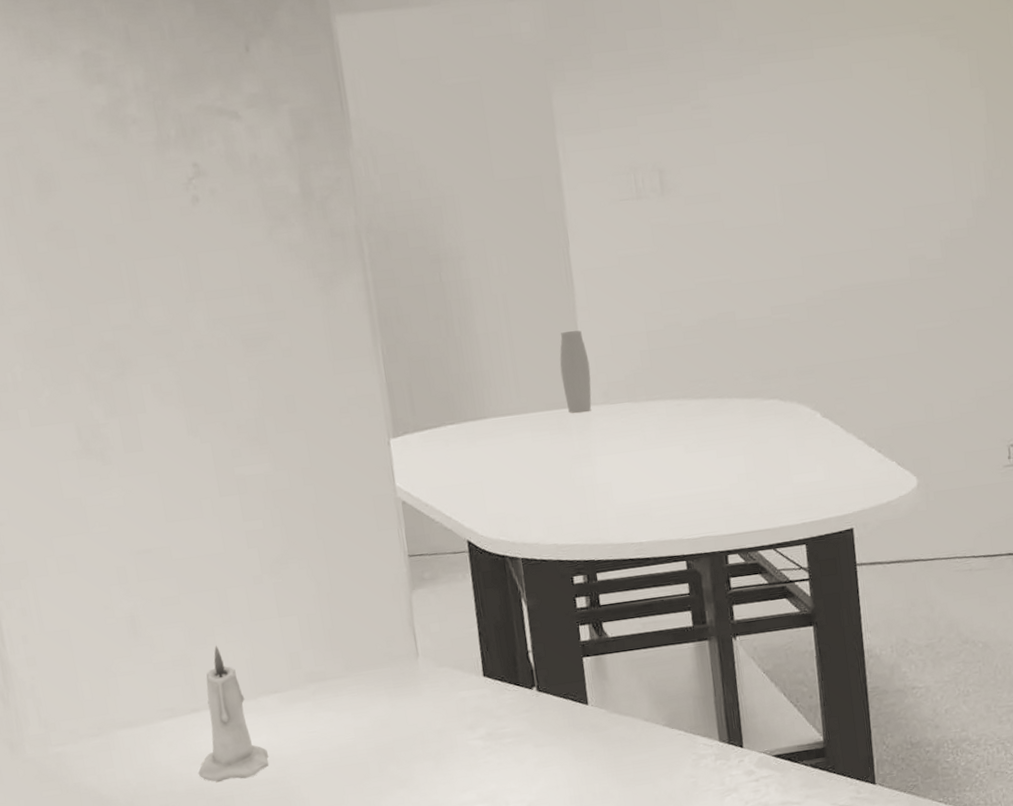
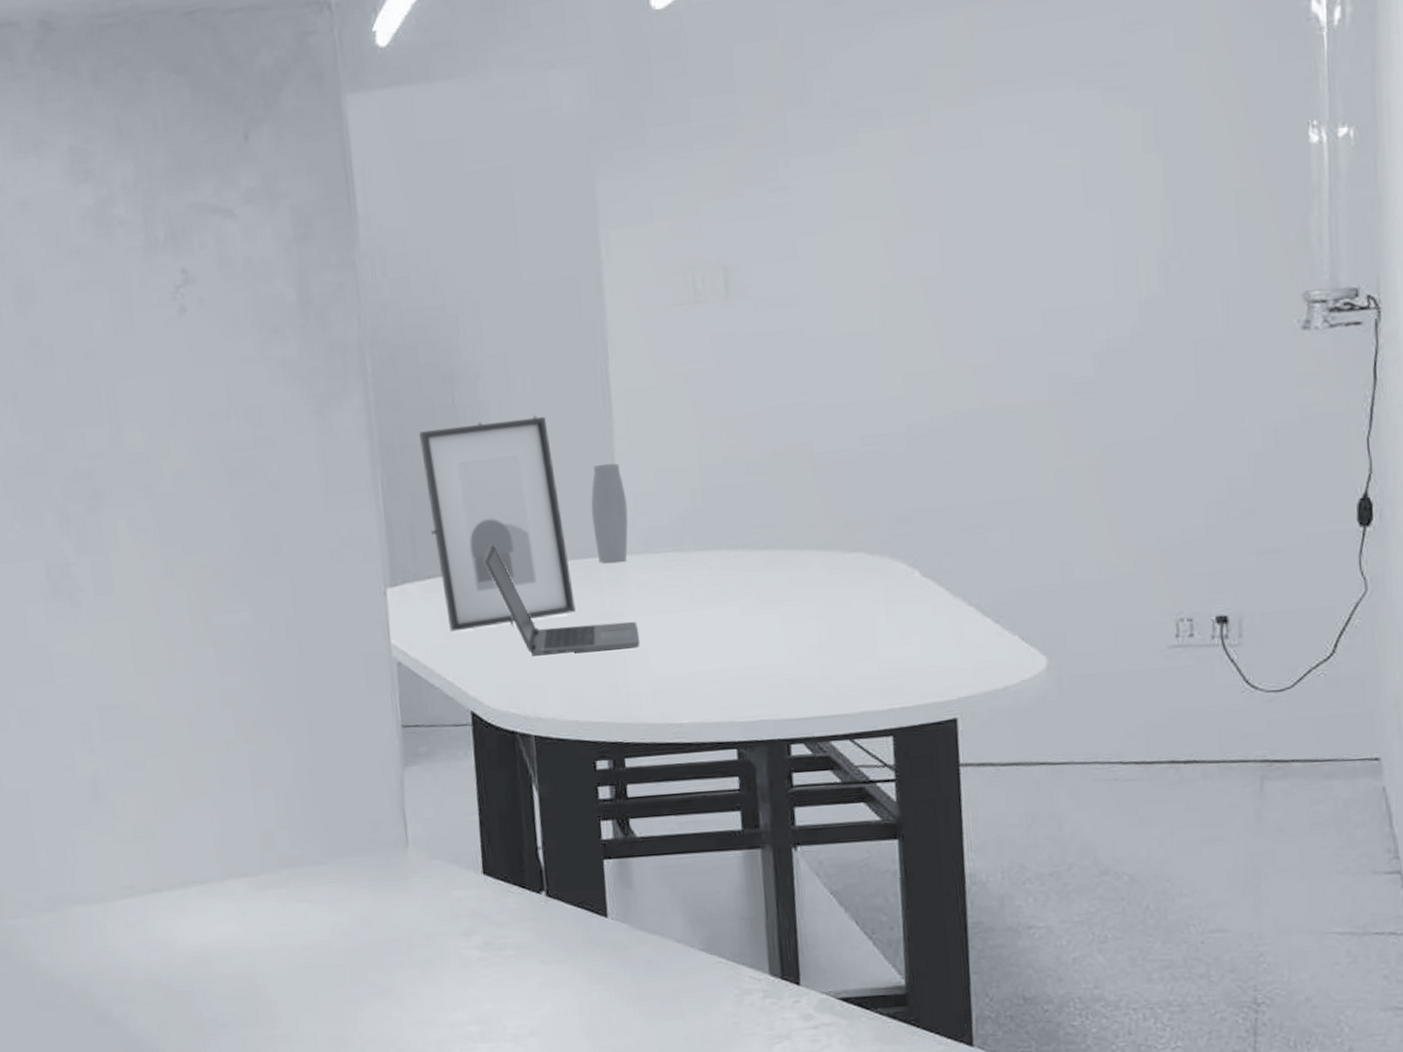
candle: present [198,645,269,782] -> none [156,817,235,973]
picture frame: none [412,291,551,474] -> present [419,415,576,632]
laptop: none [472,398,605,491] -> present [483,543,640,656]

